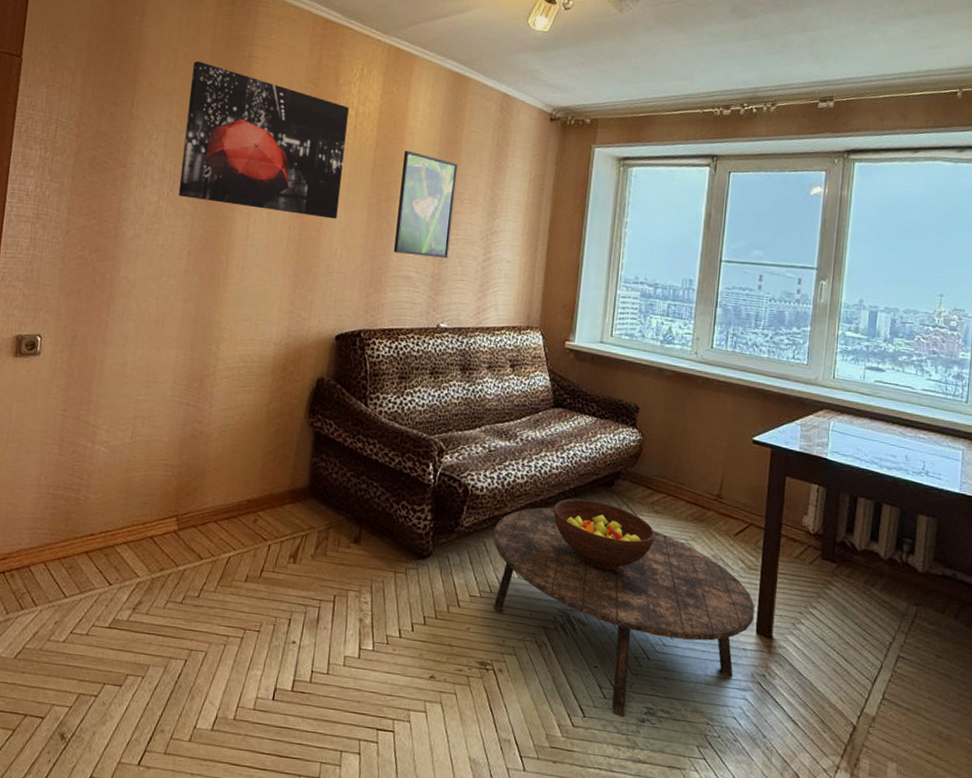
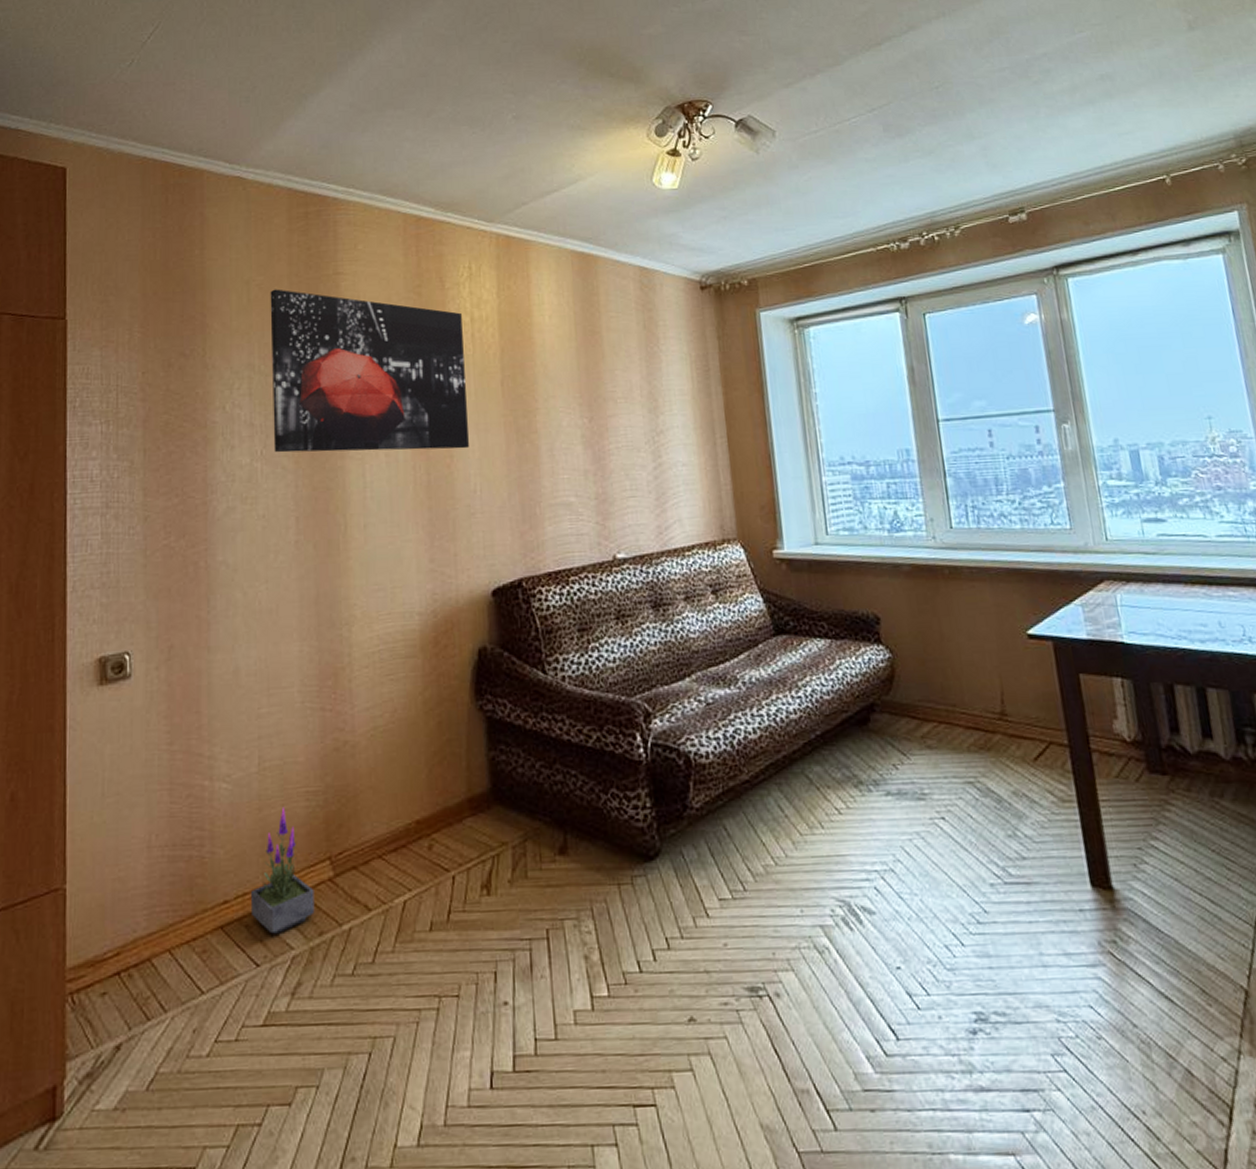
potted plant: none [111,472,161,564] -> present [250,806,315,934]
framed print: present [393,150,458,259] -> none [536,352,612,477]
coffee table: present [493,507,755,716] -> none [732,764,1084,1031]
fruit bowl: present [553,498,655,571] -> none [801,746,936,835]

